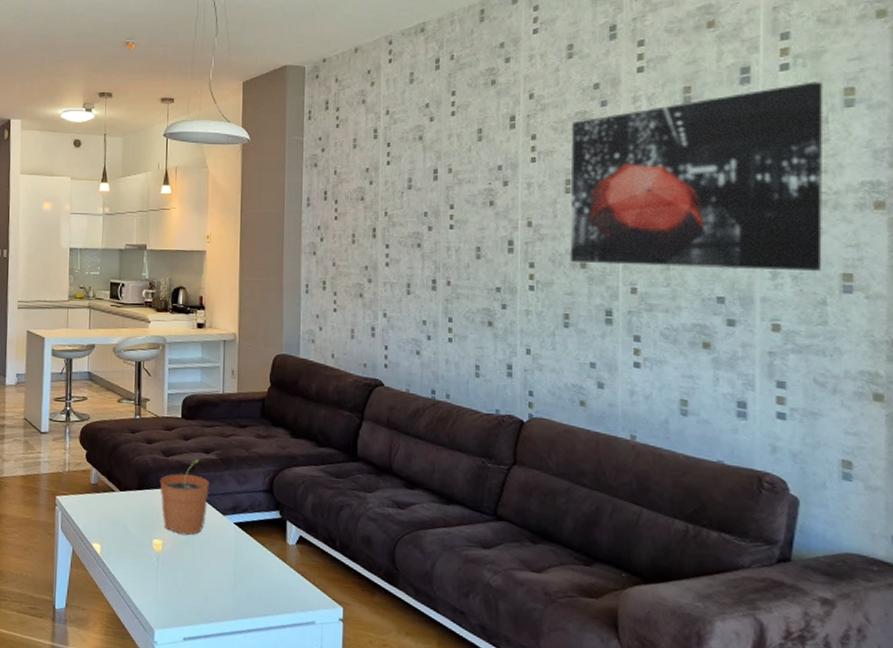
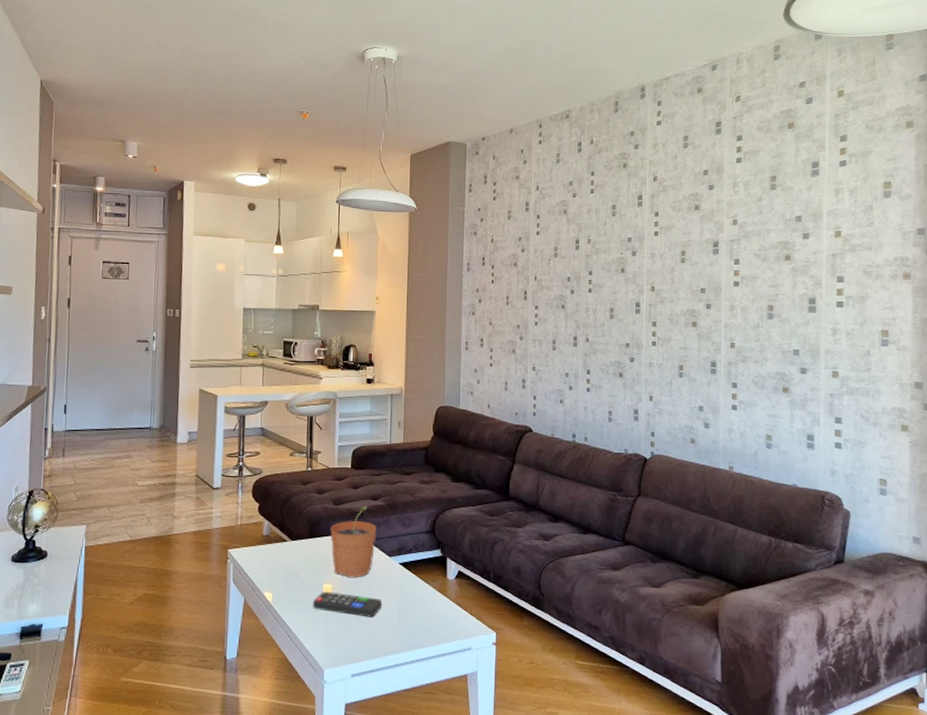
remote control: none [142,547,215,579] -> present [312,591,382,617]
wall art: present [569,81,824,271] -> none [684,176,870,328]

